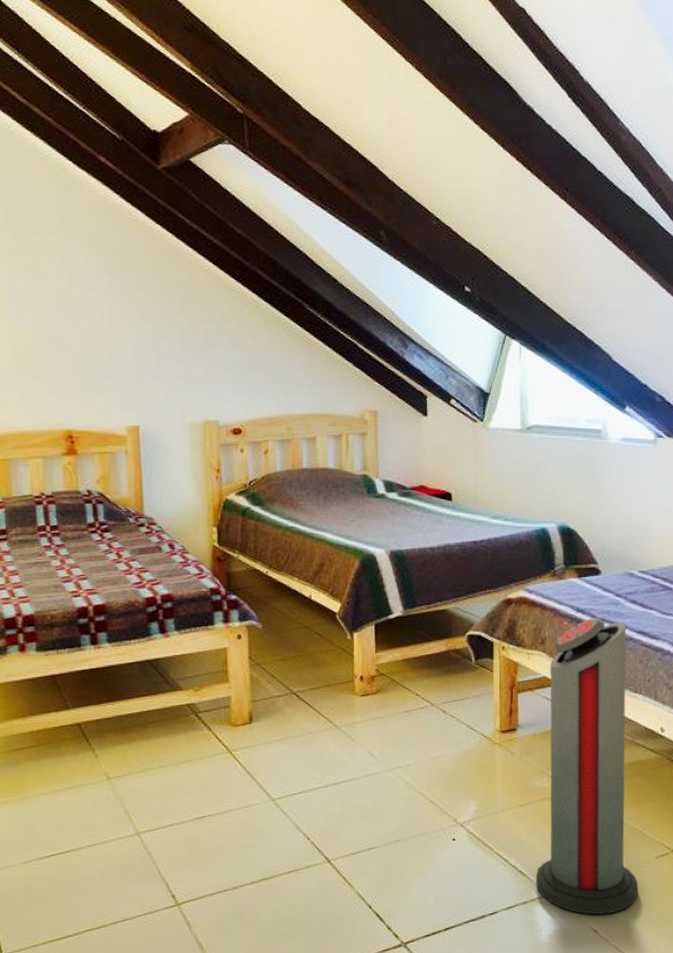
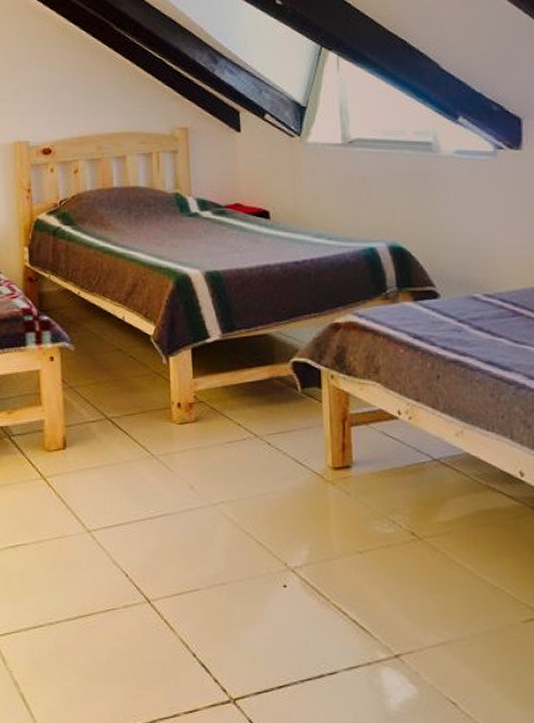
air purifier: present [535,618,639,915] -> none [380,345,504,685]

